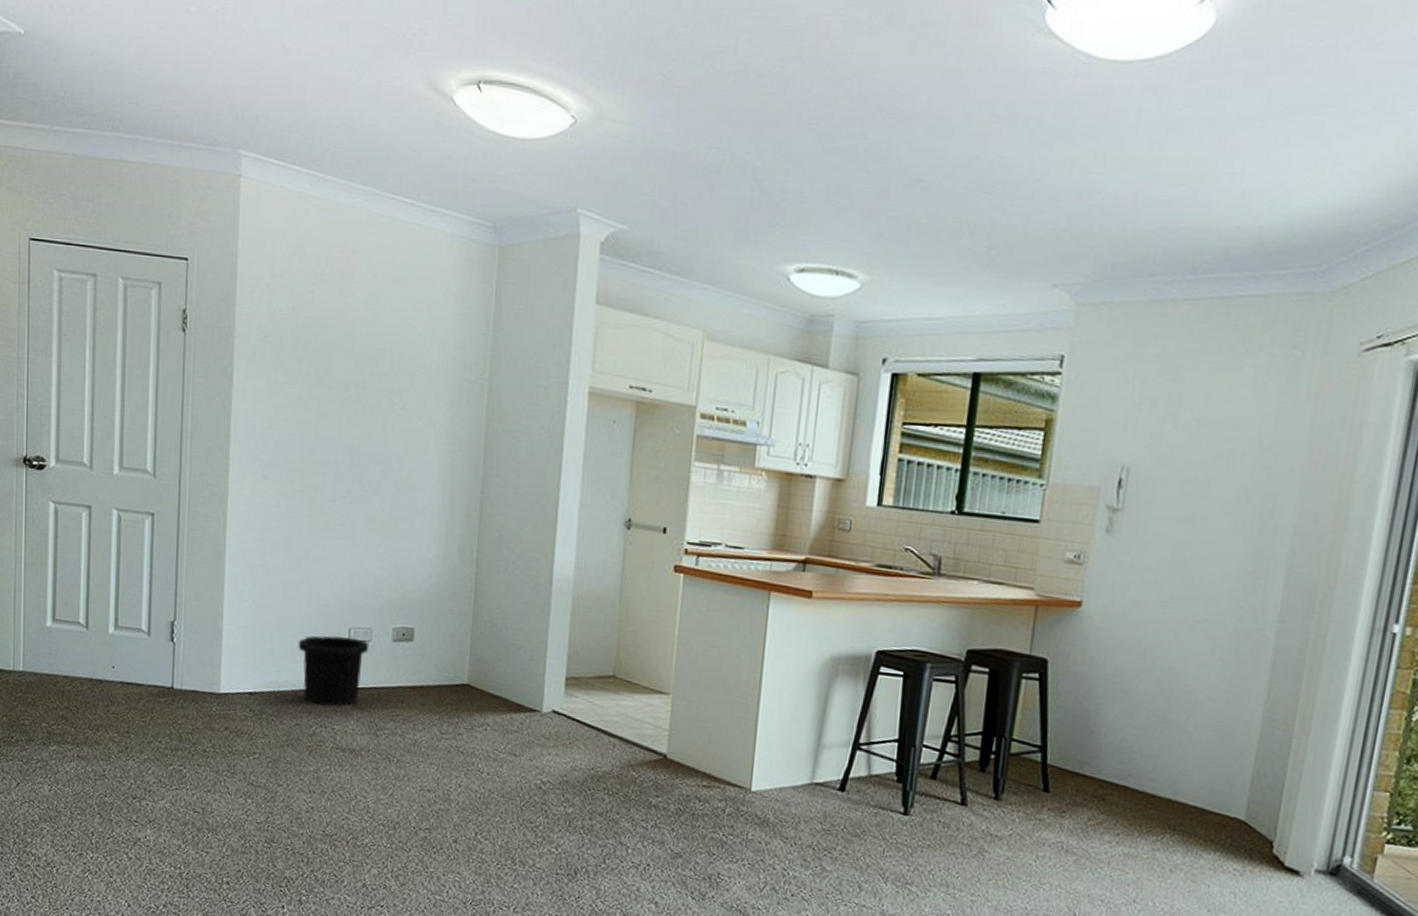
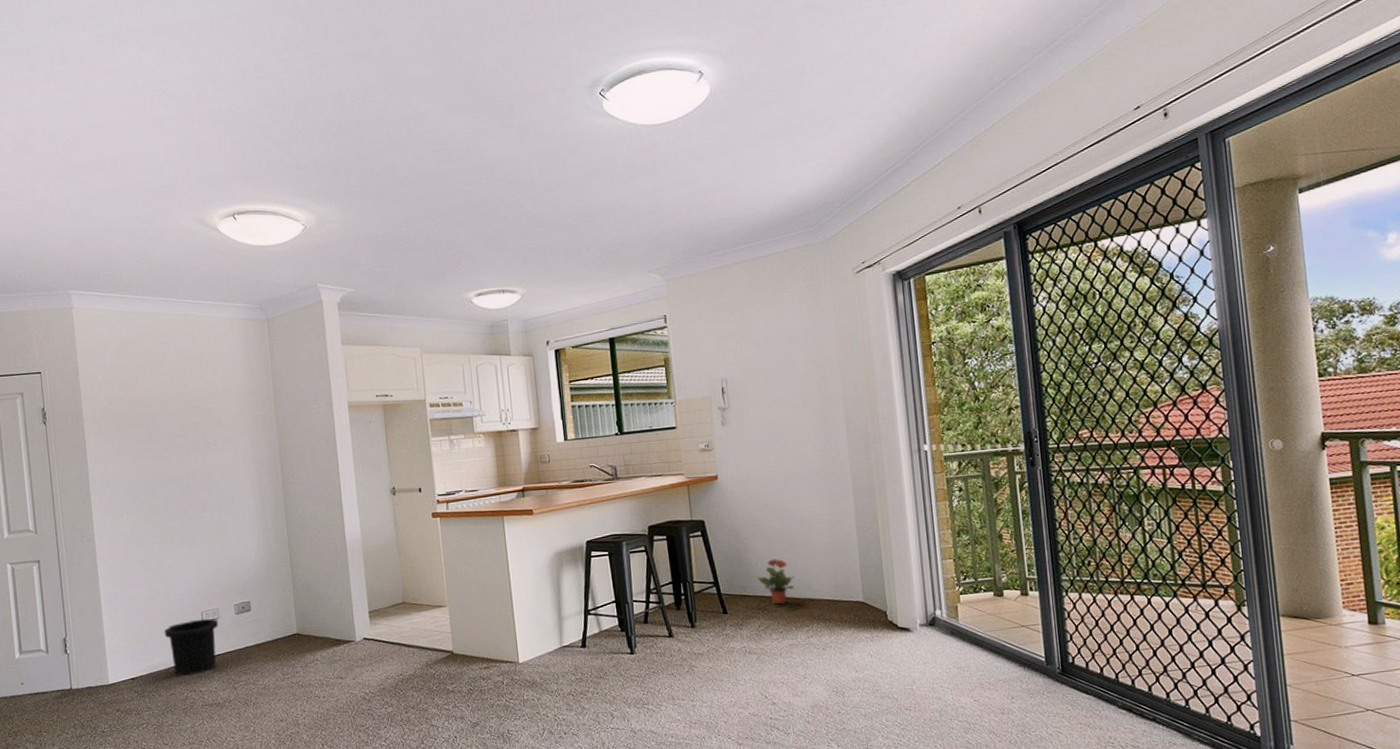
potted plant: none [1102,733,1157,798] -> present [756,559,795,605]

